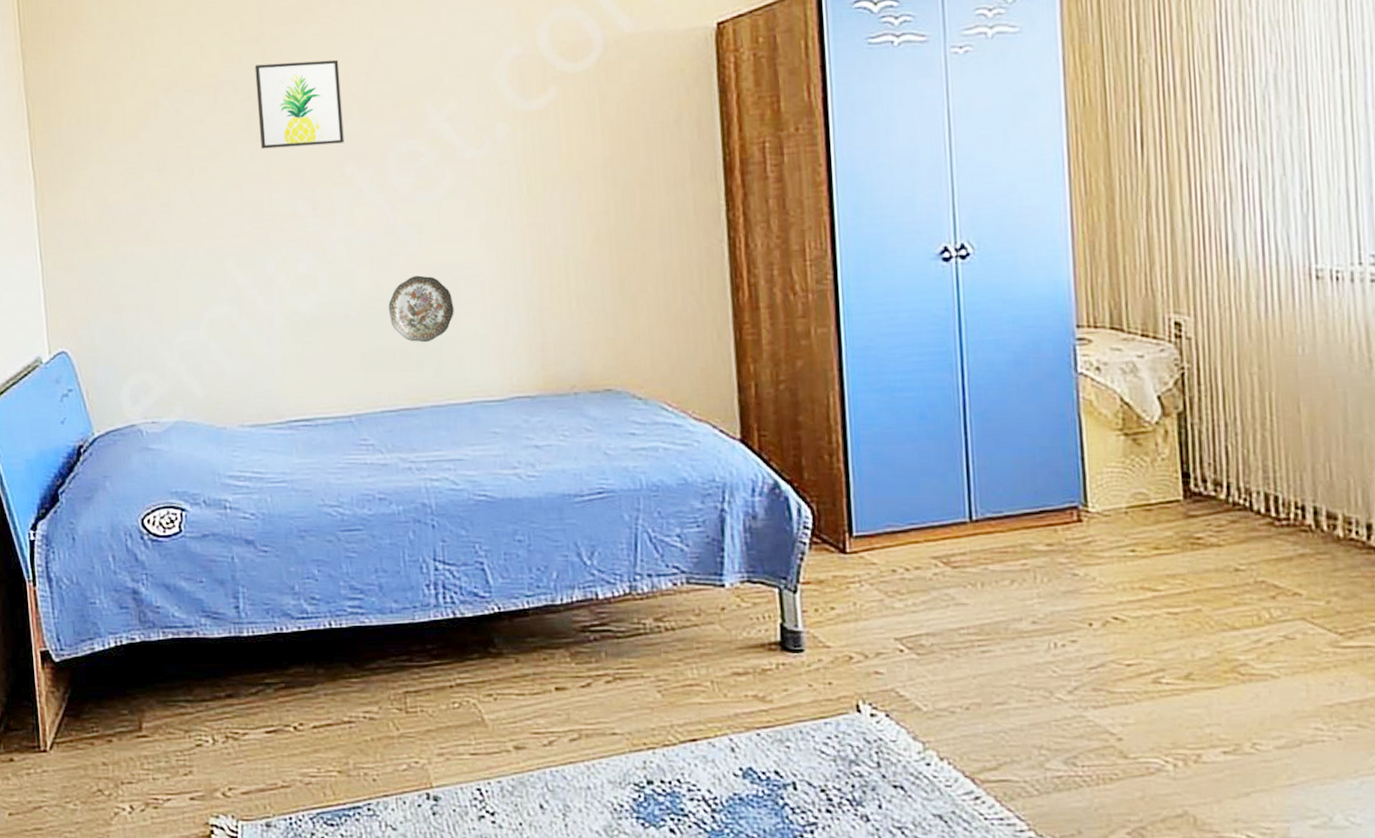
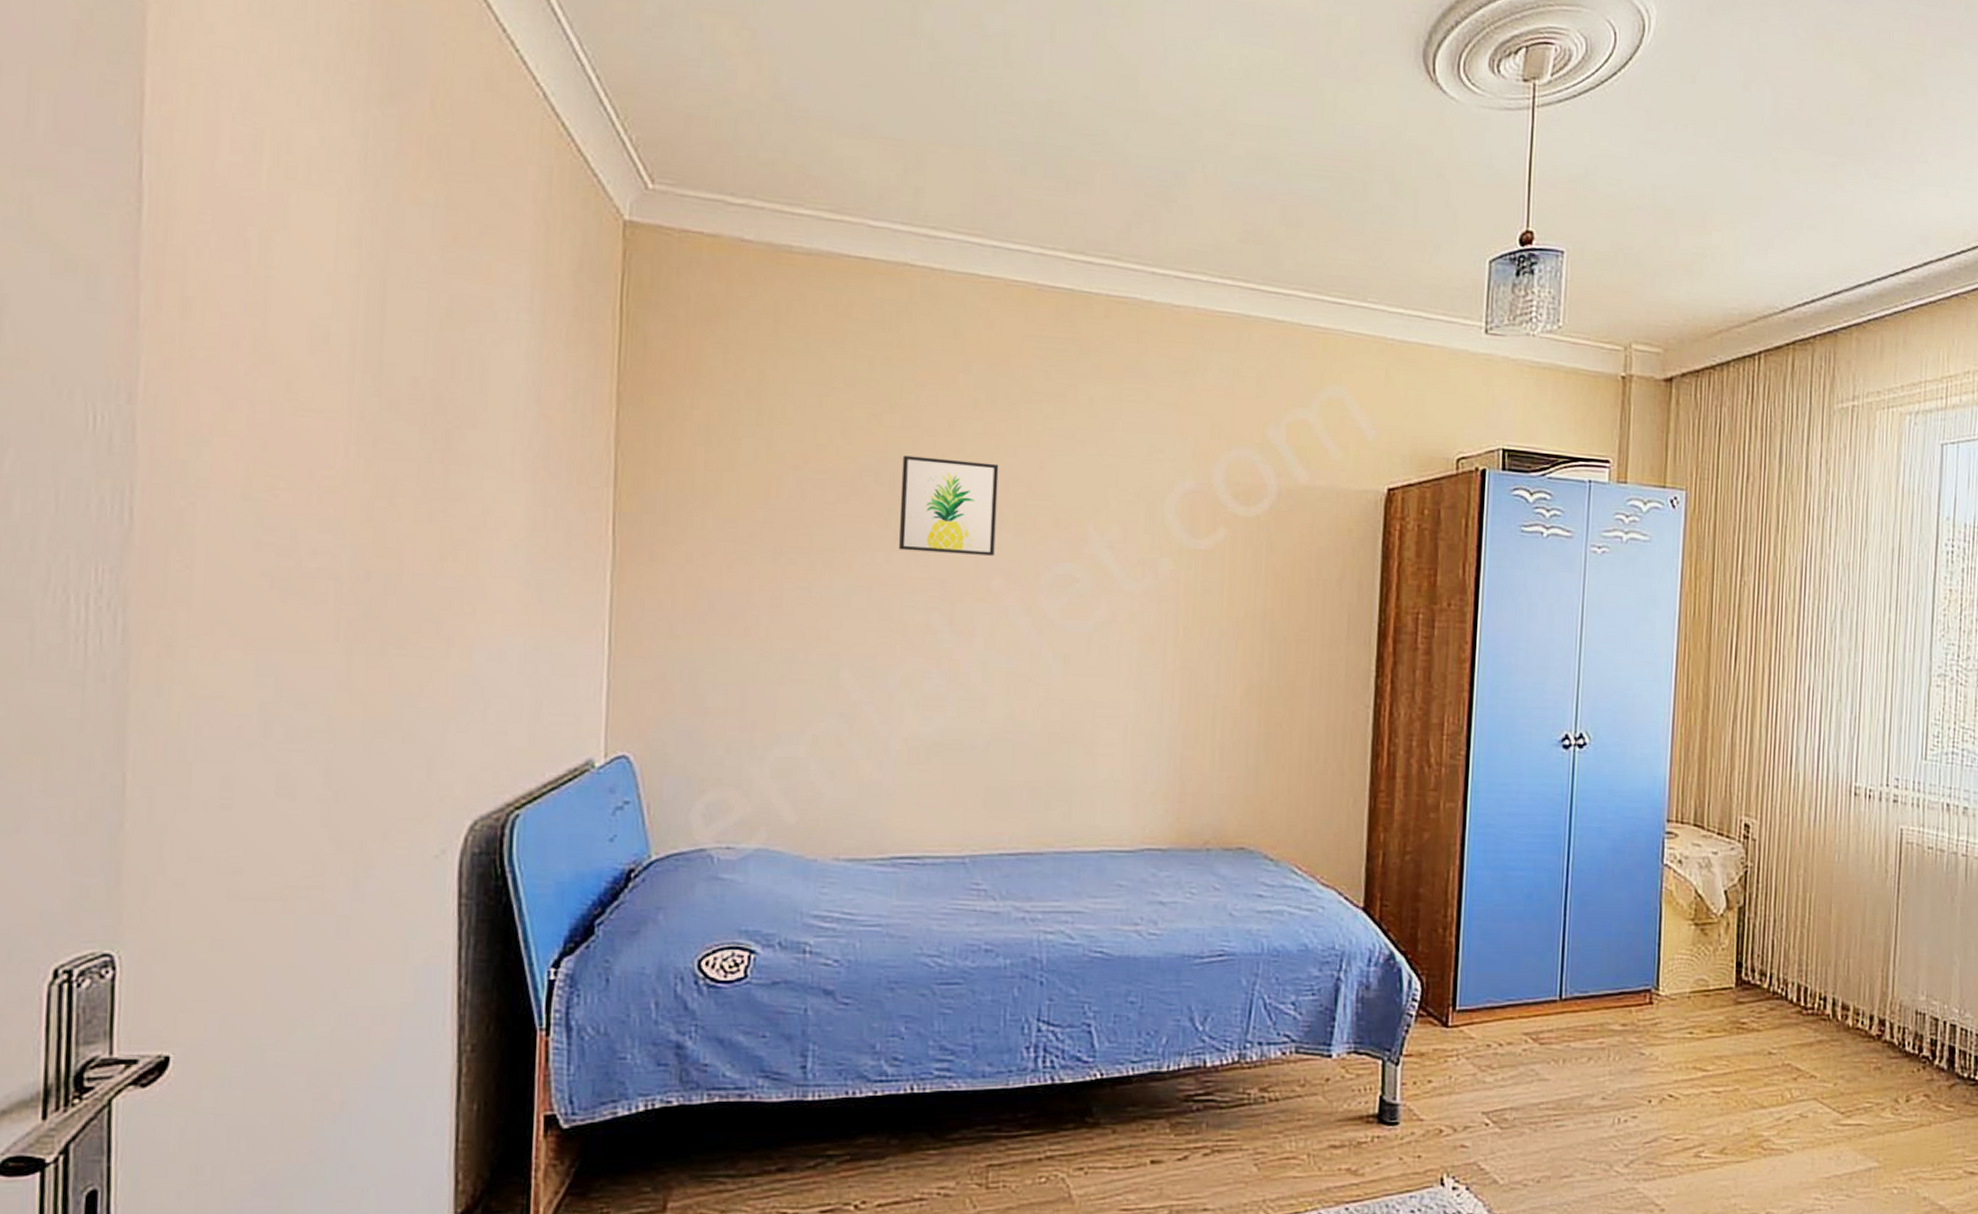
decorative plate: present [388,275,454,343] -> none [1021,709,1092,783]

